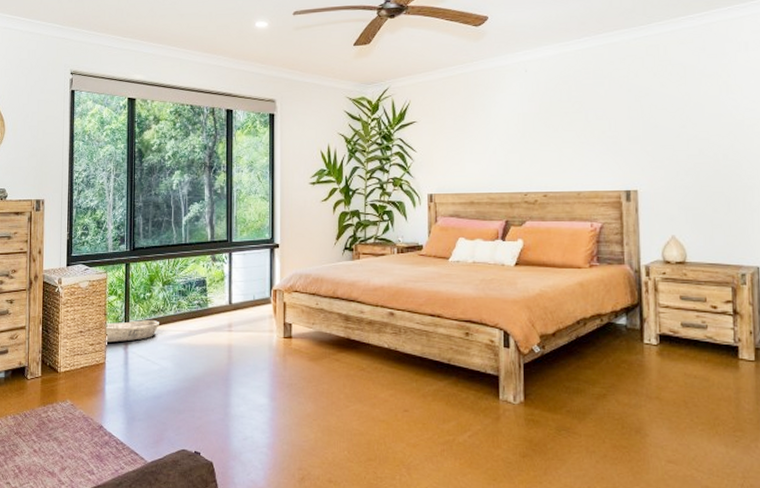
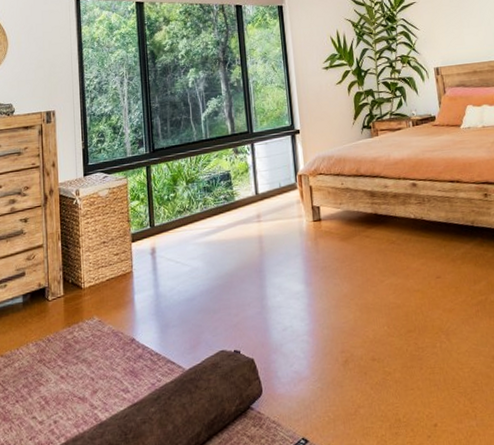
basket: present [104,320,159,343] -> none [129,220,186,250]

